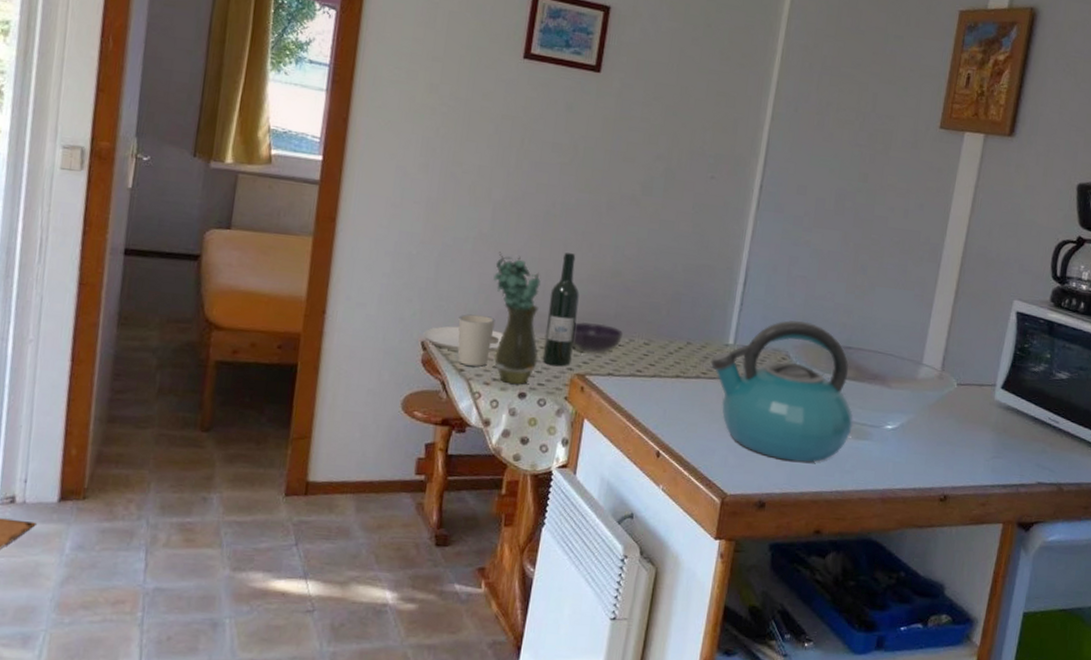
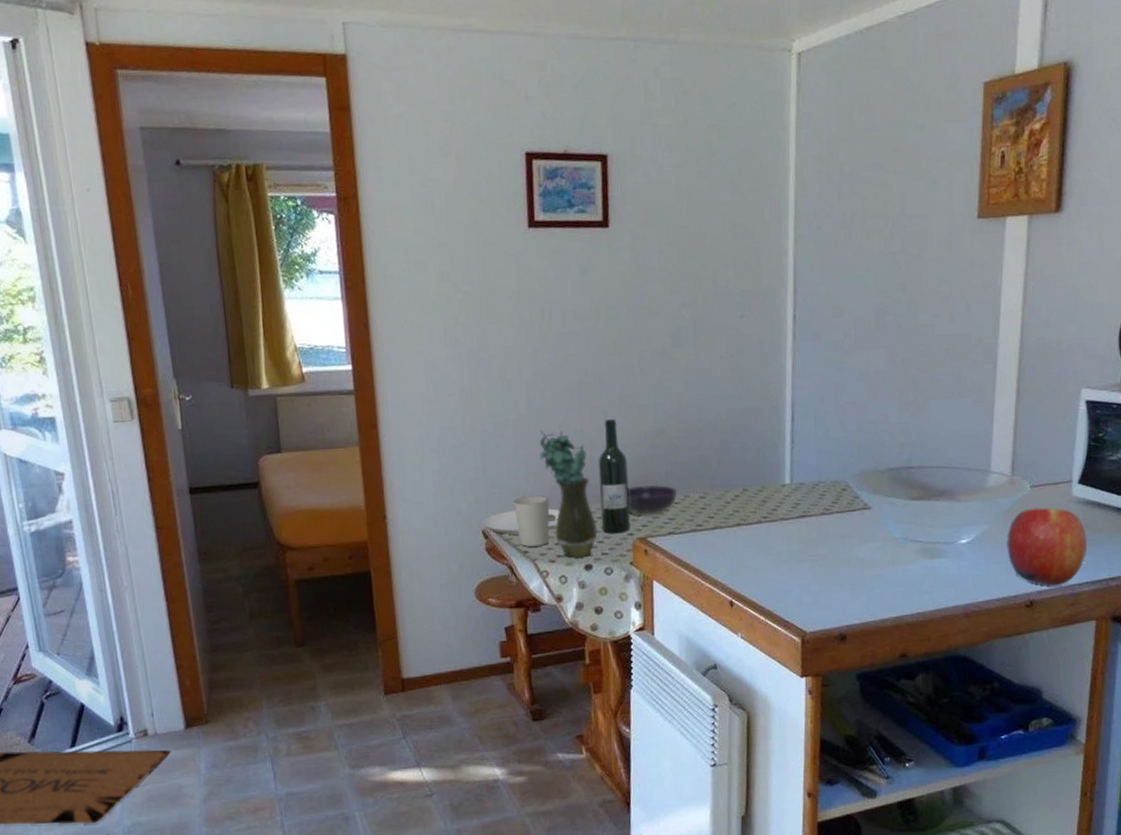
kettle: present [710,320,854,463] -> none [769,448,926,590]
fruit: none [928,405,1003,483] -> present [1005,507,1087,585]

